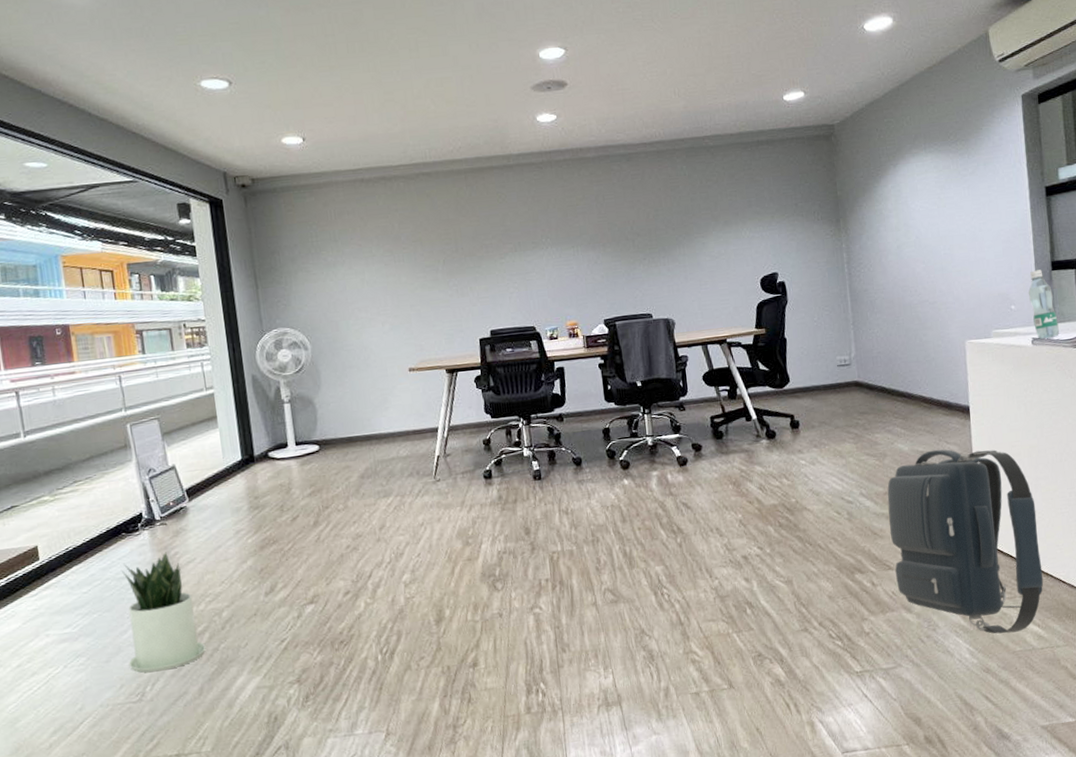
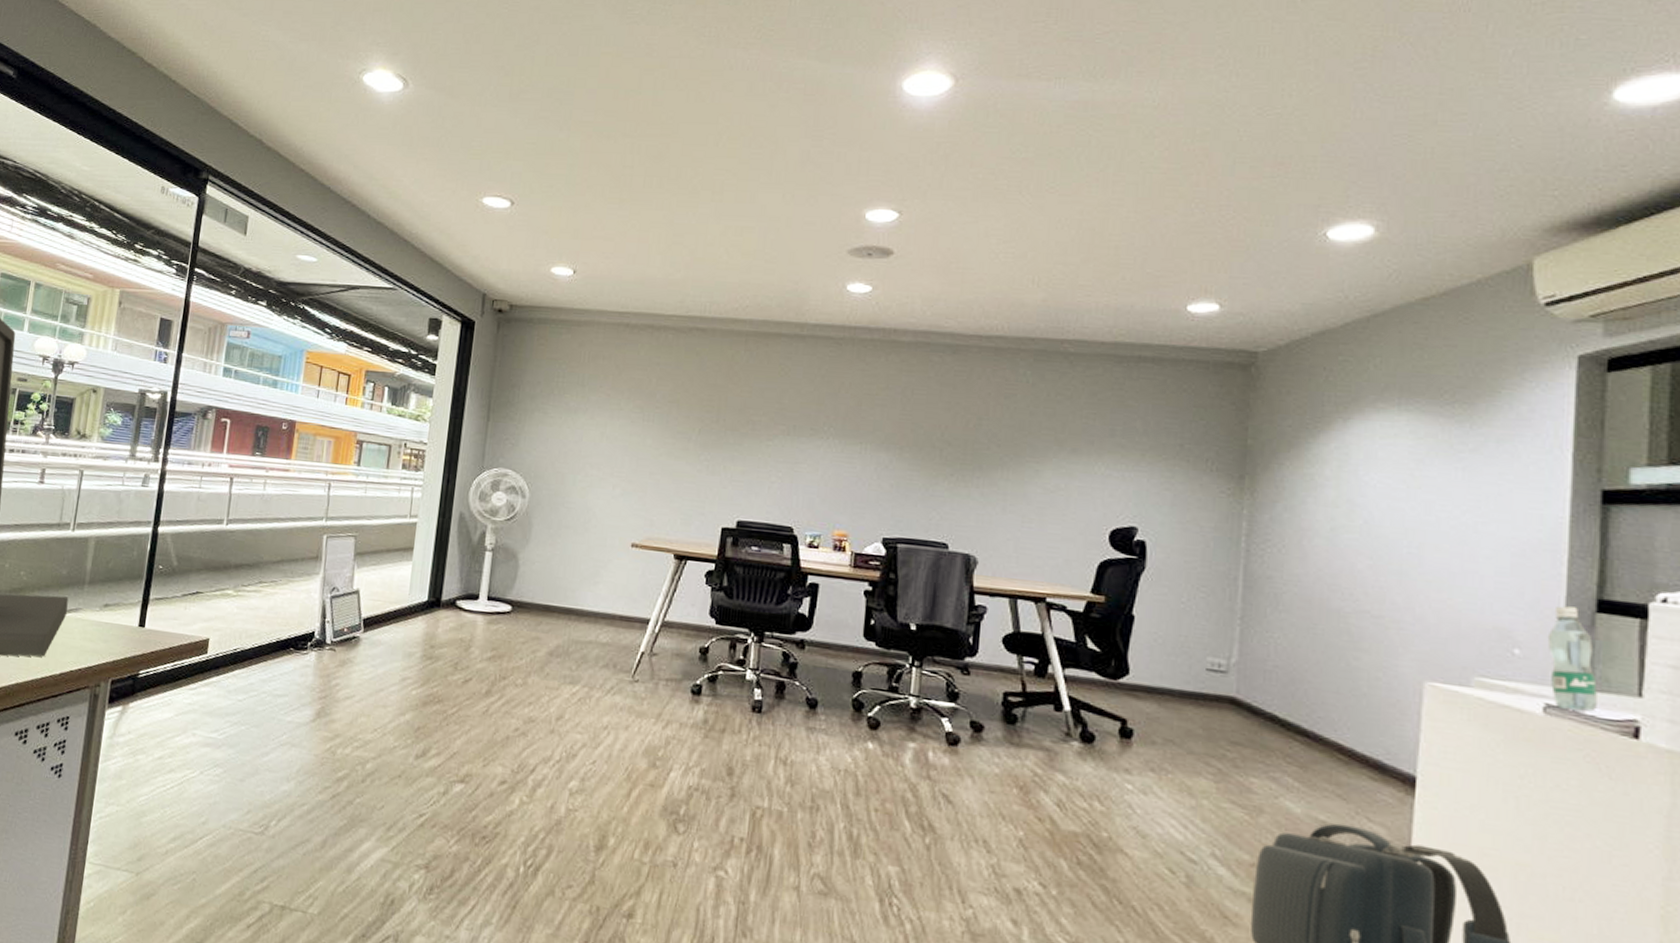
planter: present [122,552,206,673] -> none [261,680,342,810]

